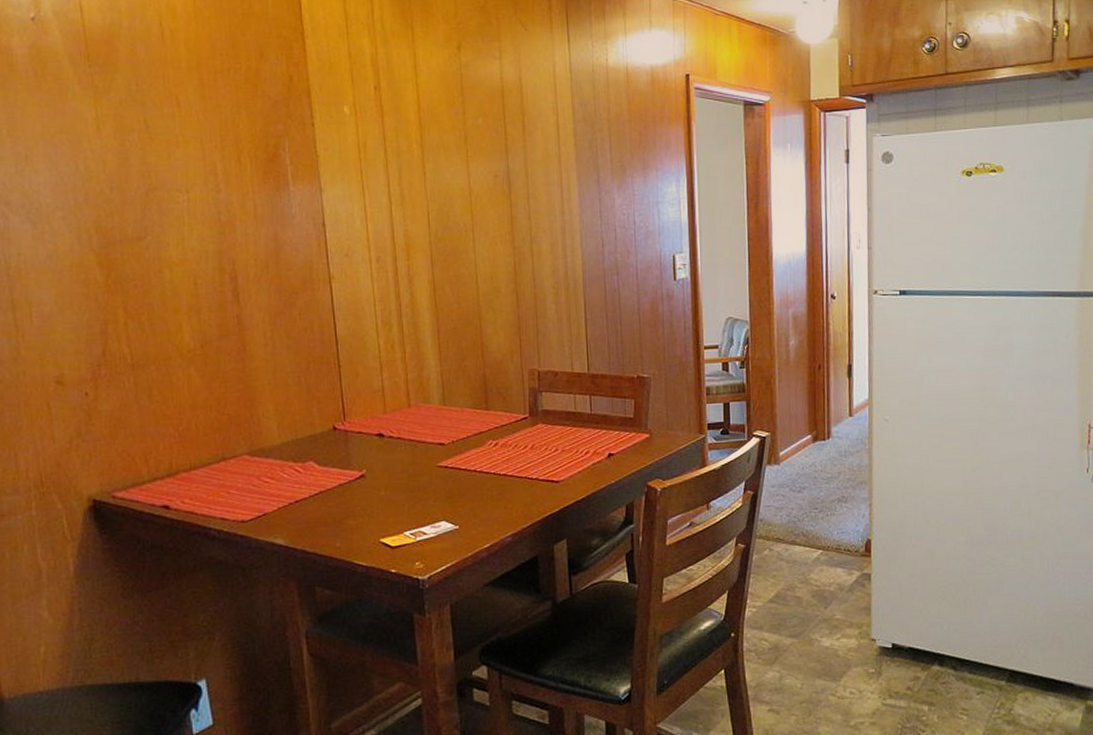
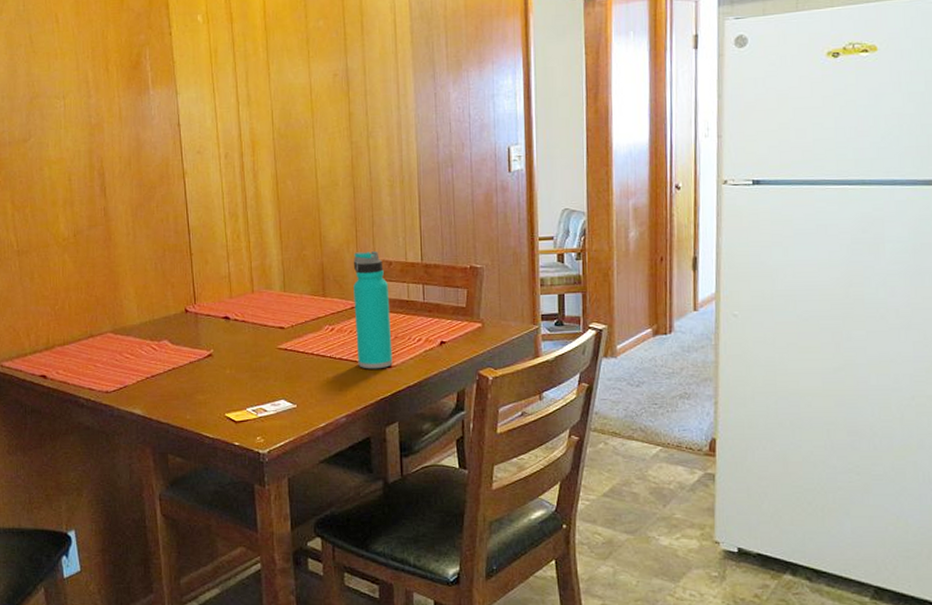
water bottle: none [517,361,560,485] -> present [353,250,393,369]

